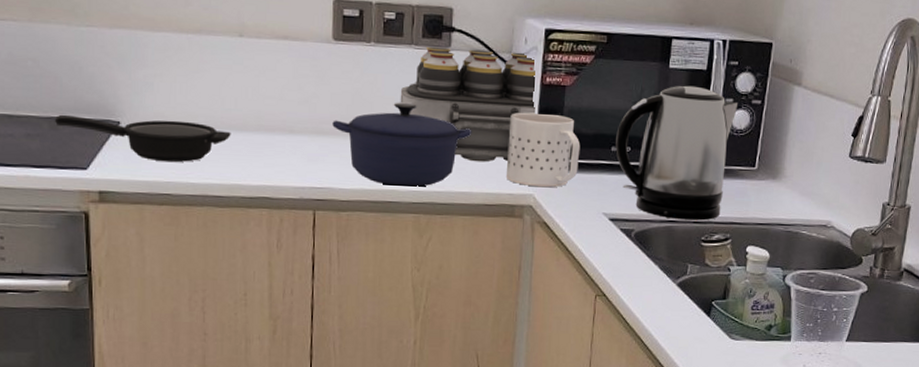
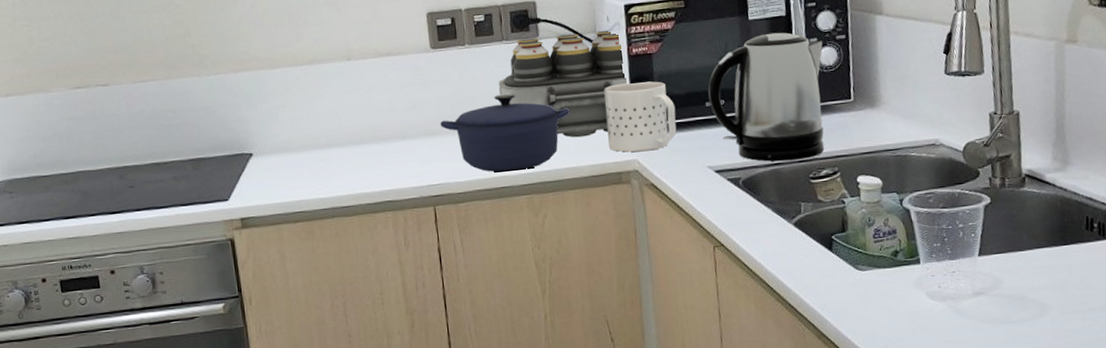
frying pan: present [54,114,231,162] -> none [196,143,351,183]

